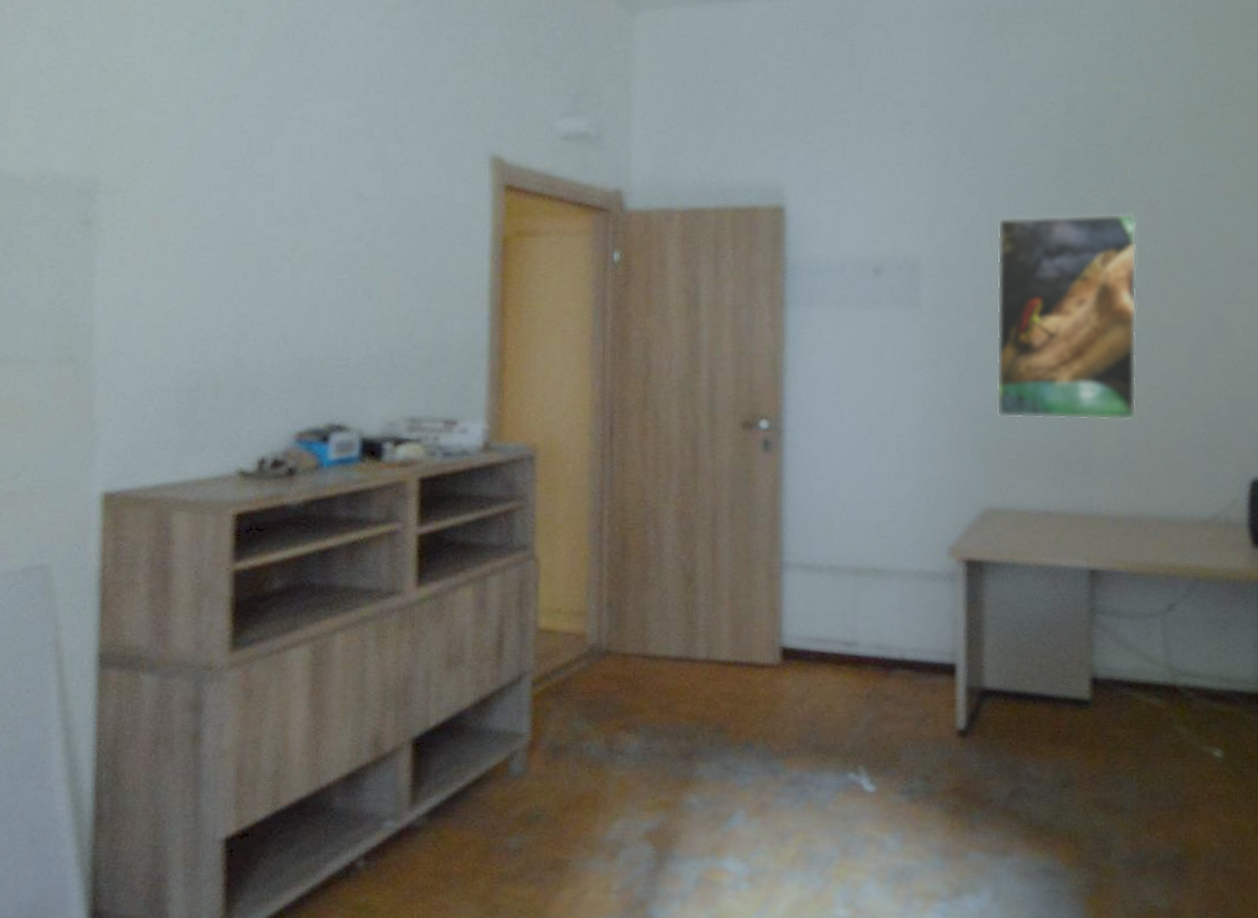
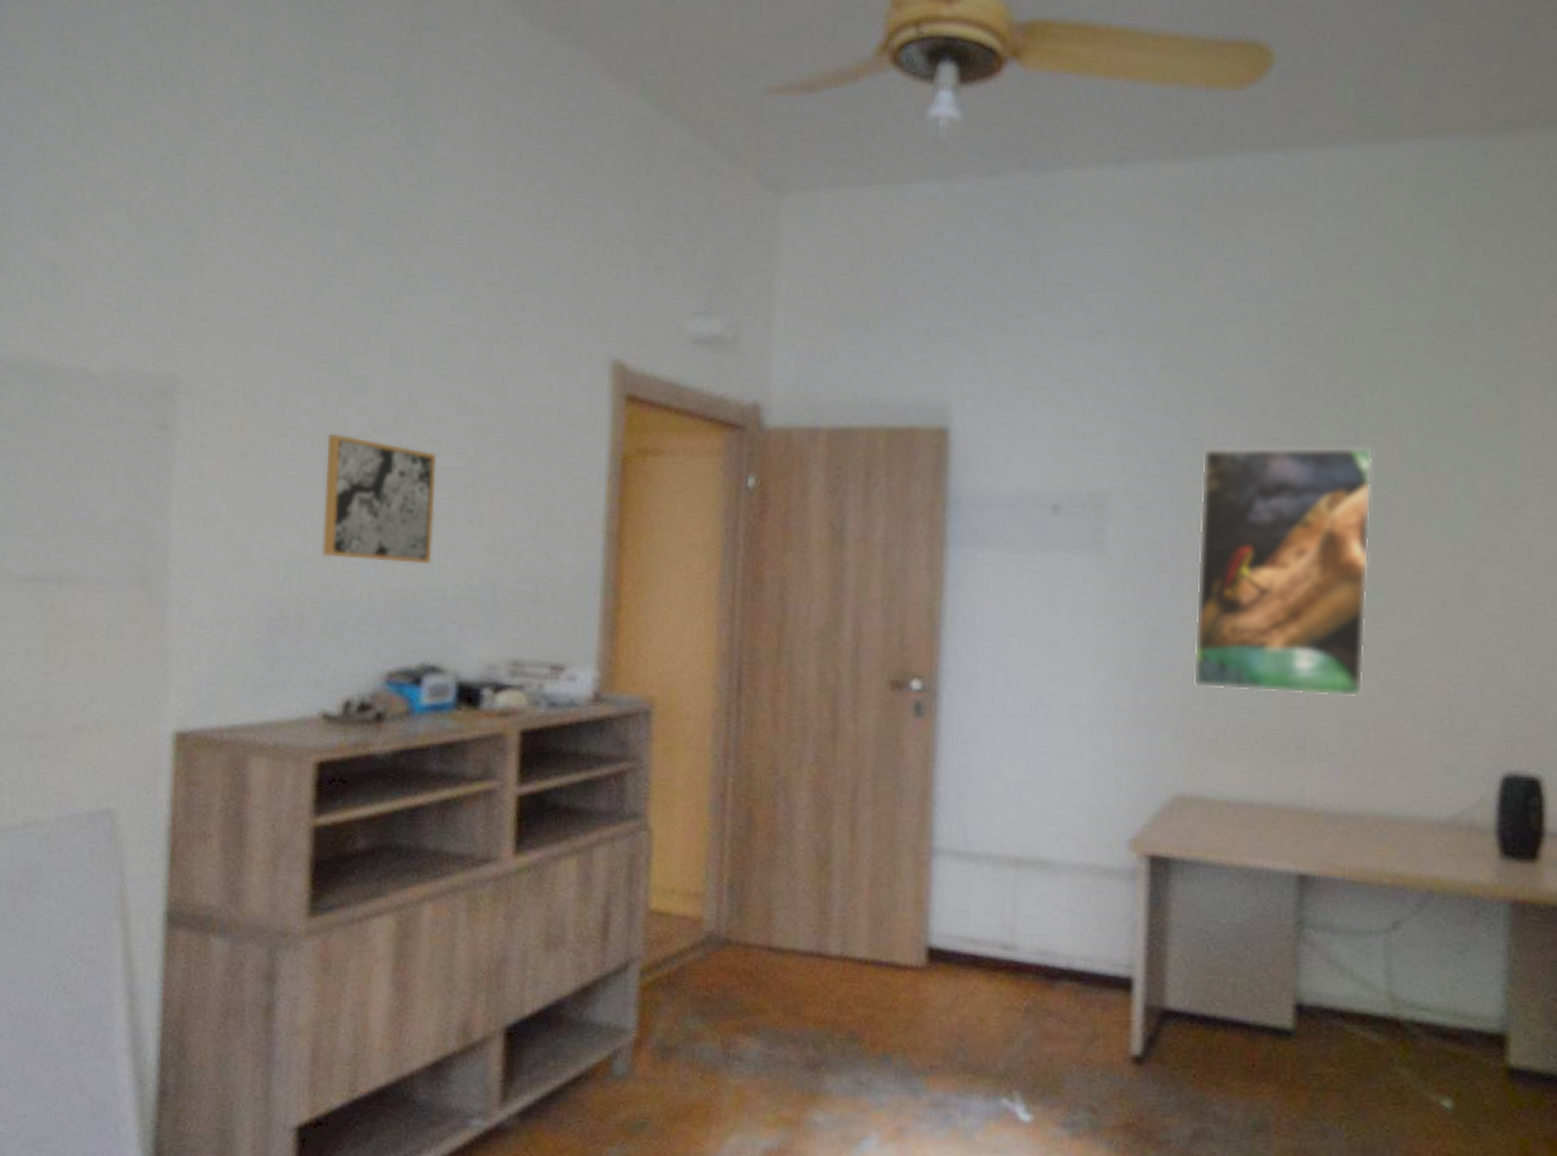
wall art: none [234,224,337,337] -> present [321,433,437,564]

